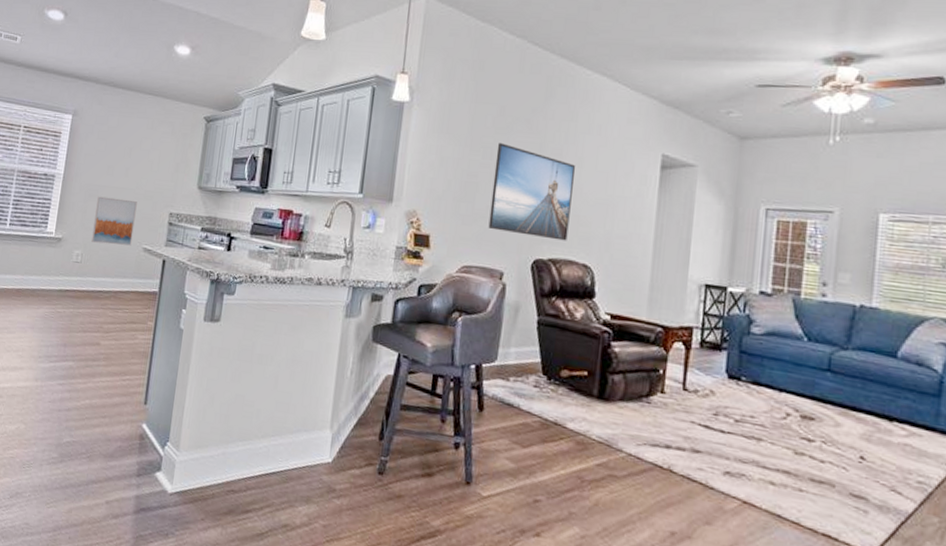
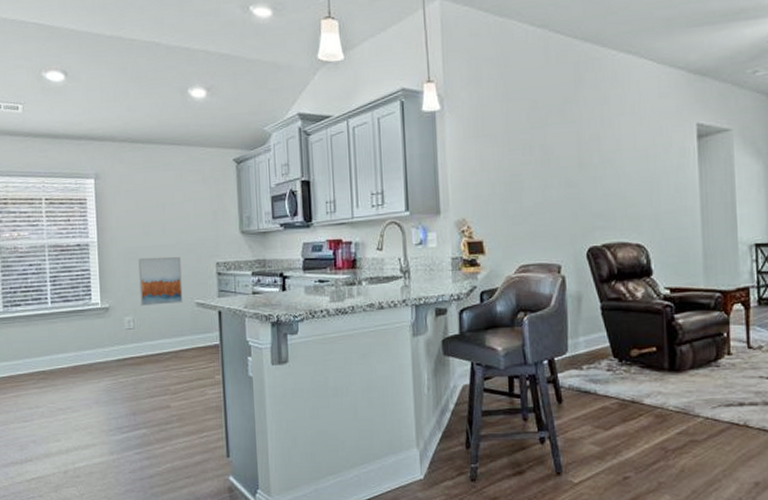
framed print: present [488,143,575,241] -> none [535,137,618,226]

